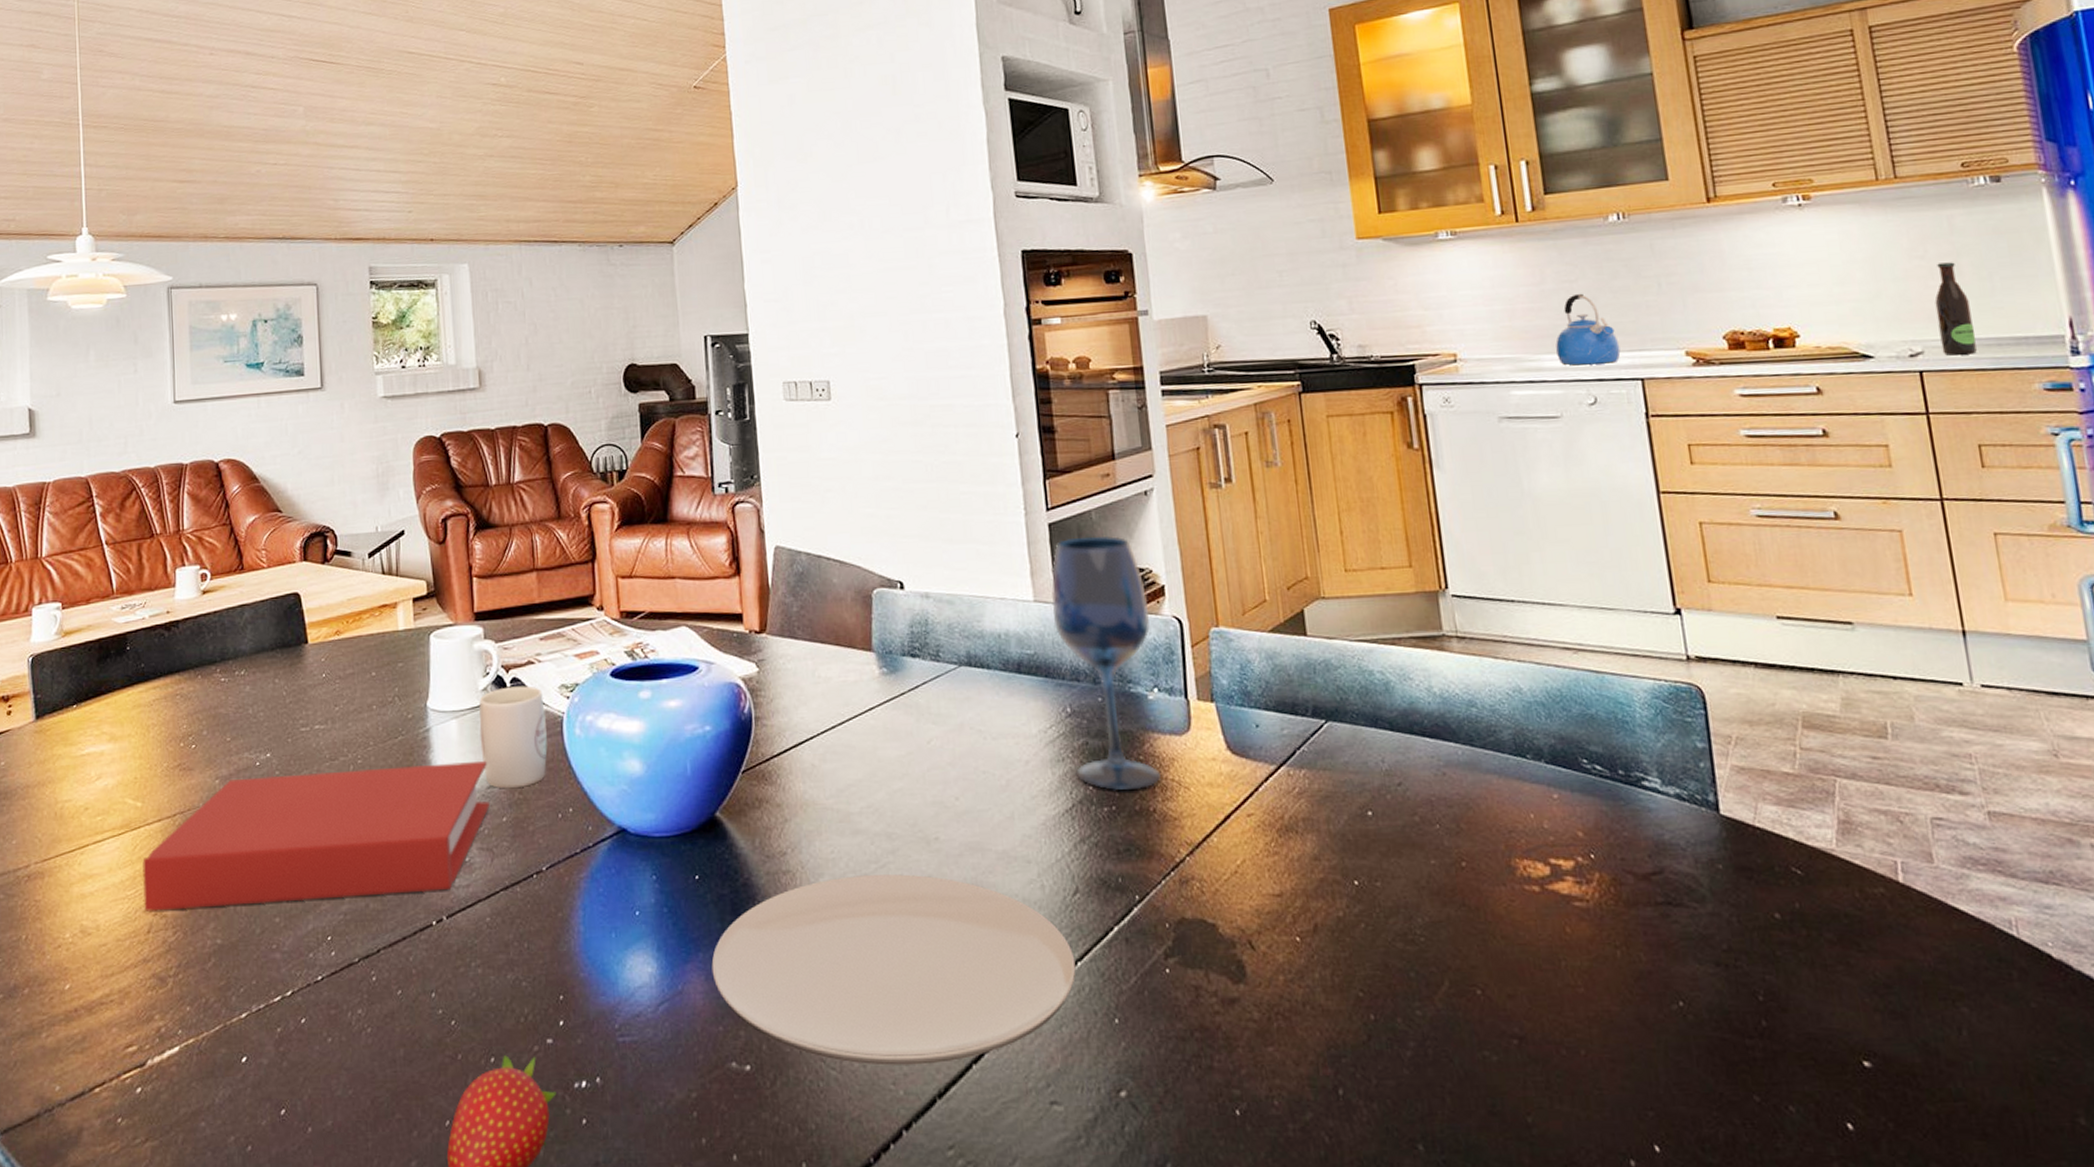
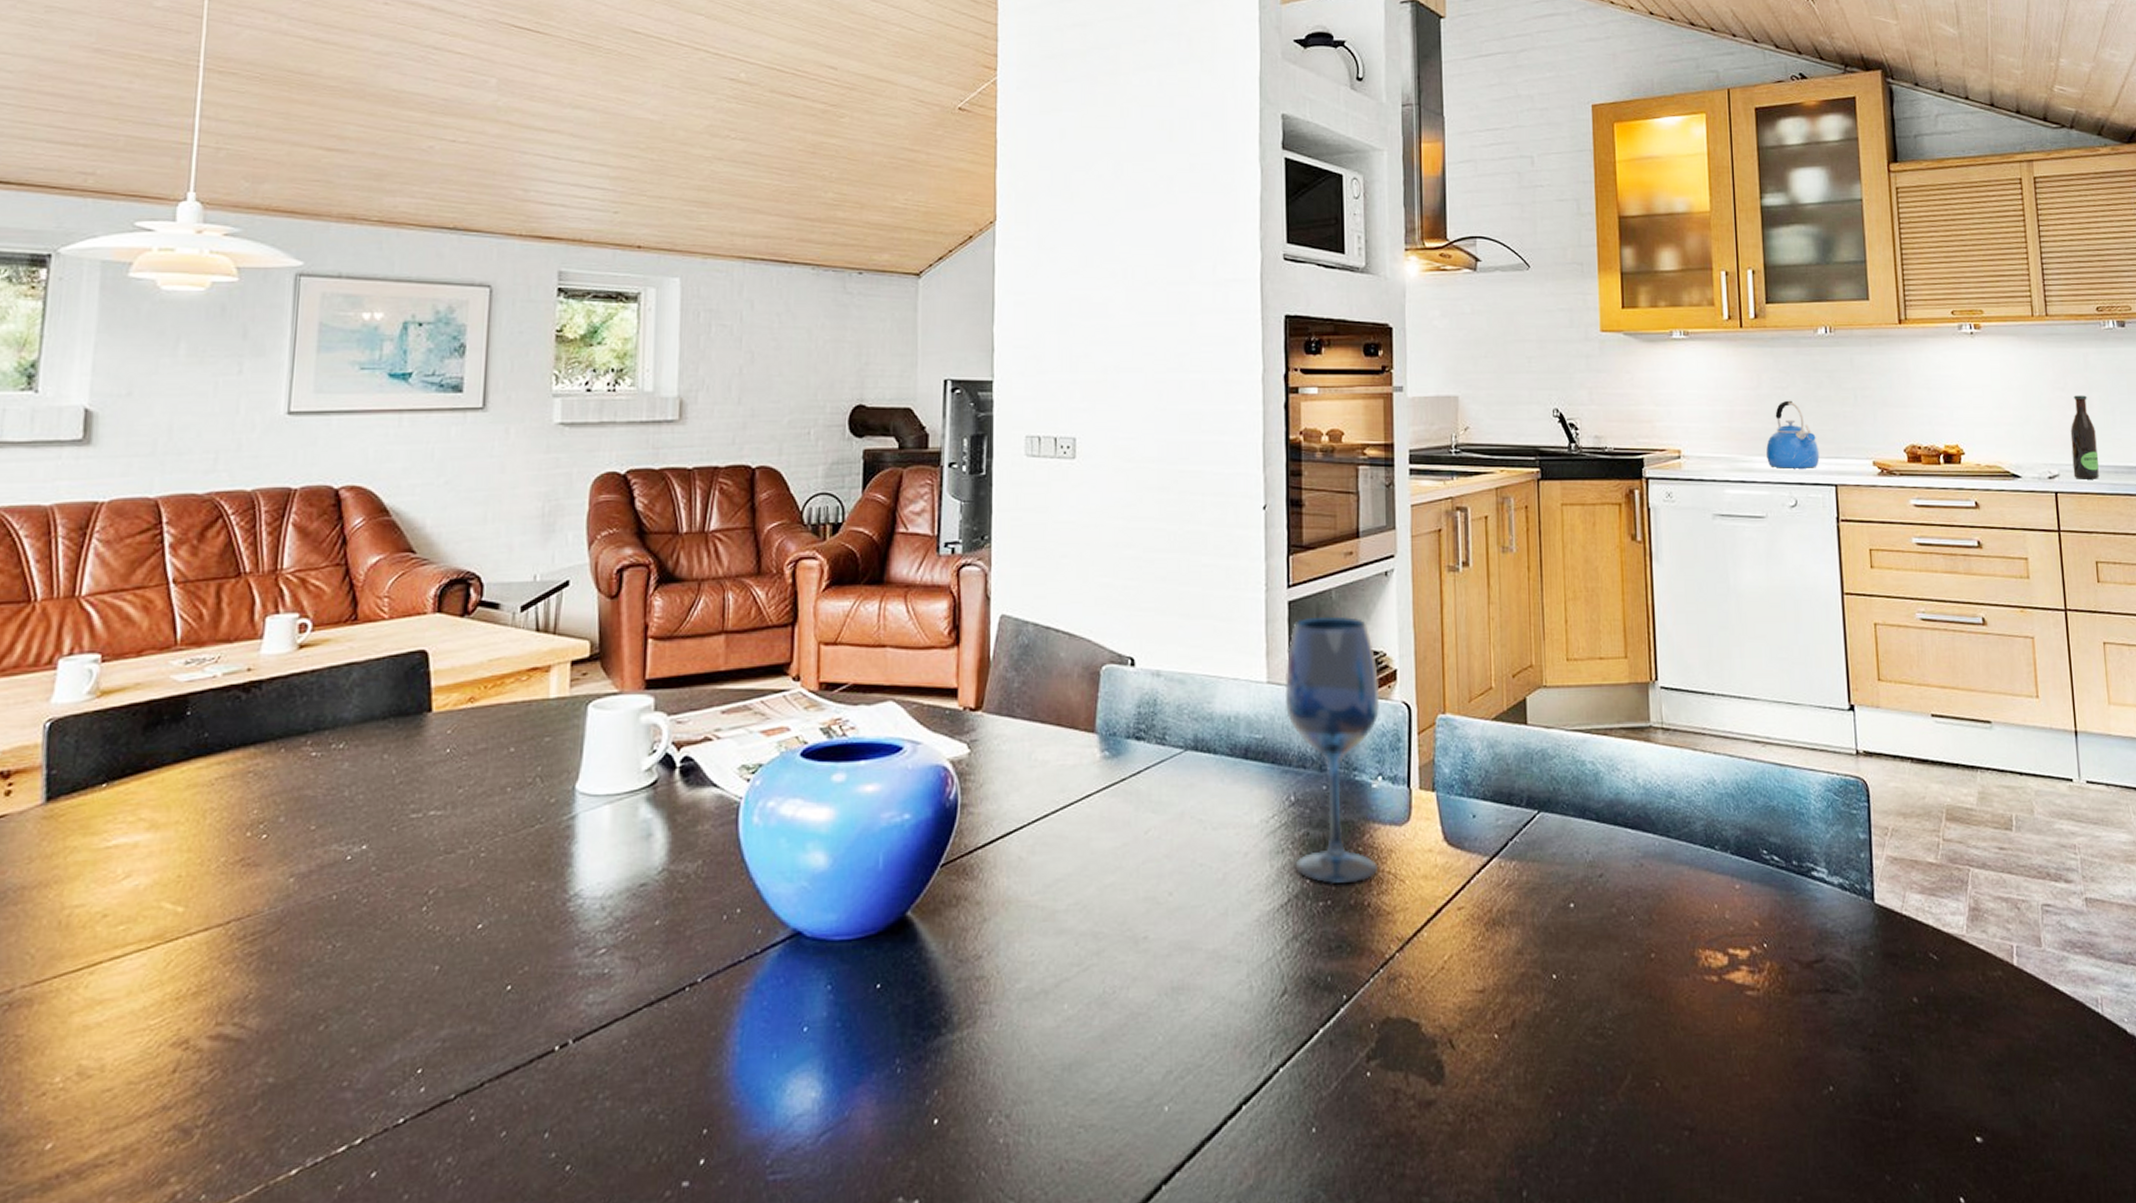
book: present [142,760,491,911] -> none [172,853,642,1045]
mug: present [479,686,548,789] -> none [636,766,720,887]
plate: present [711,874,1076,1066] -> none [885,977,1277,1192]

